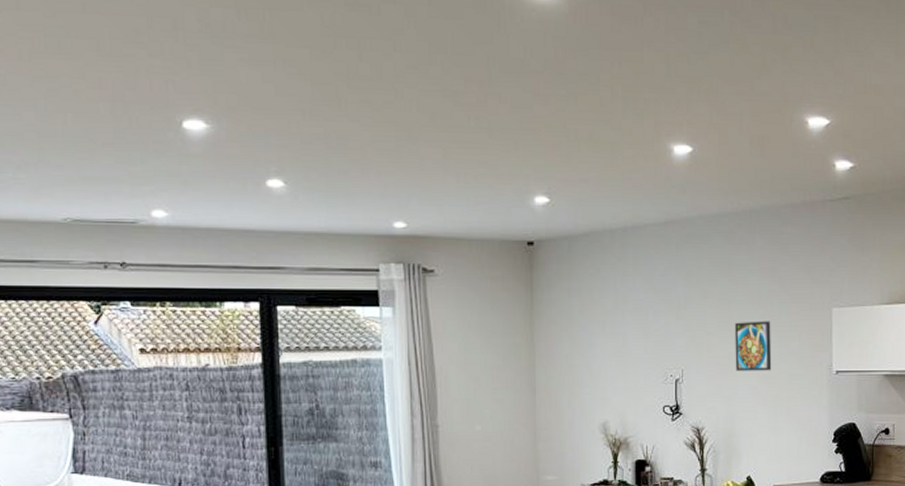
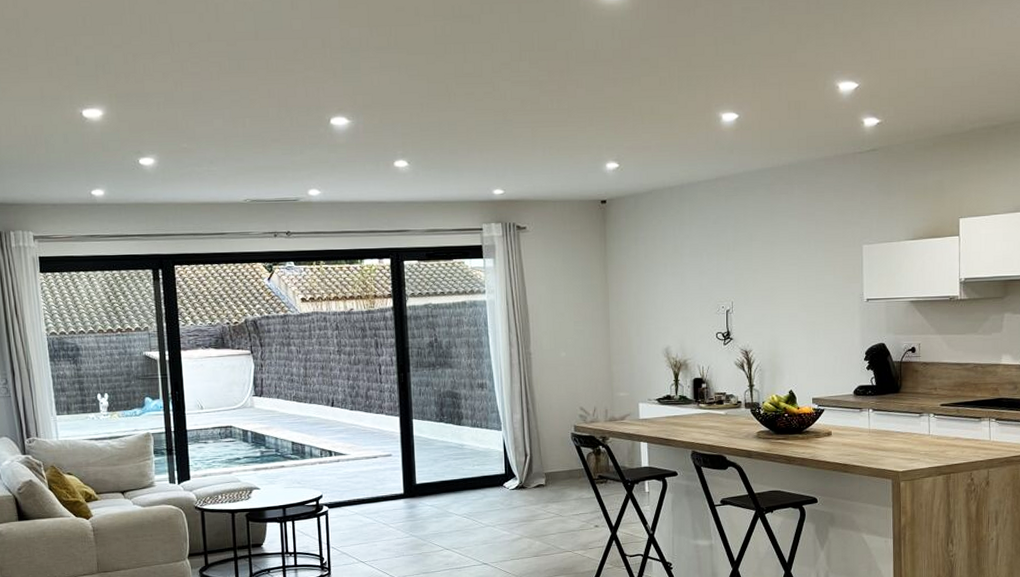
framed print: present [735,321,772,371] -> none [777,258,810,302]

